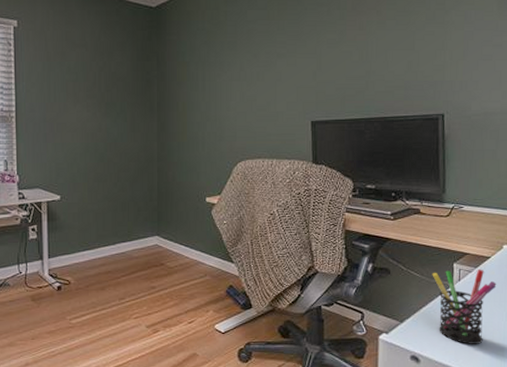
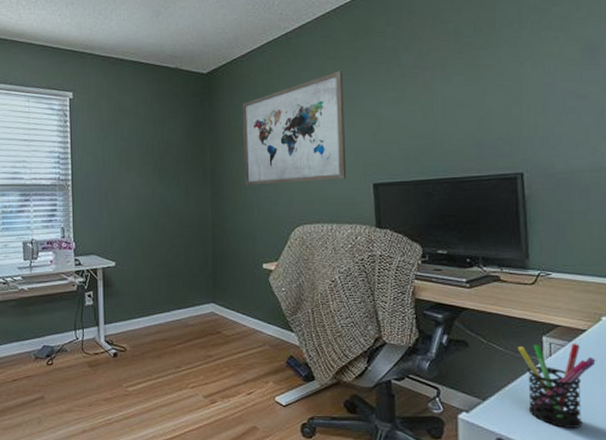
wall art: none [189,10,287,121] -> present [242,70,347,185]

